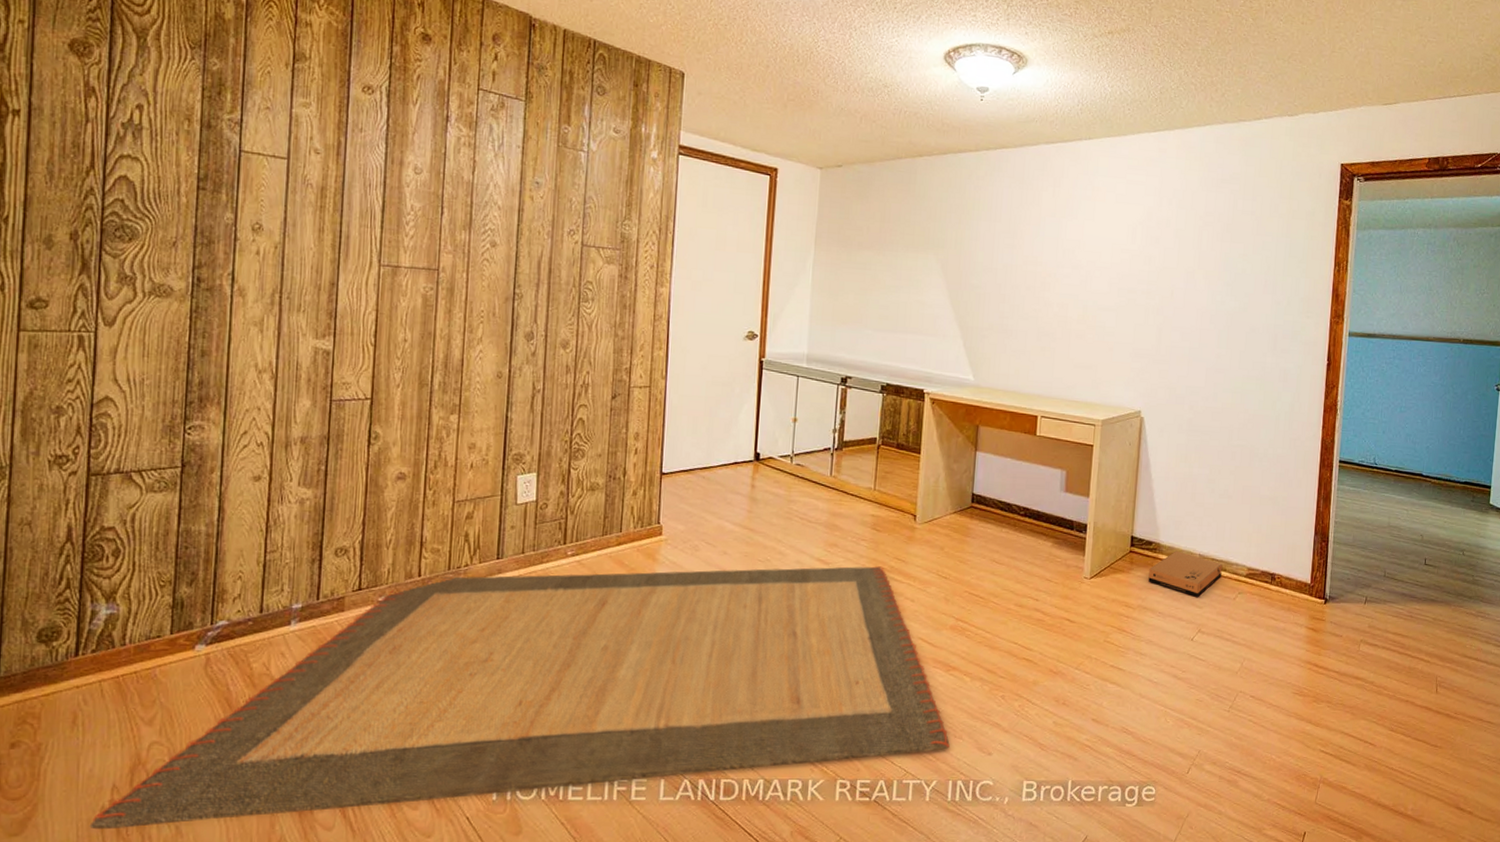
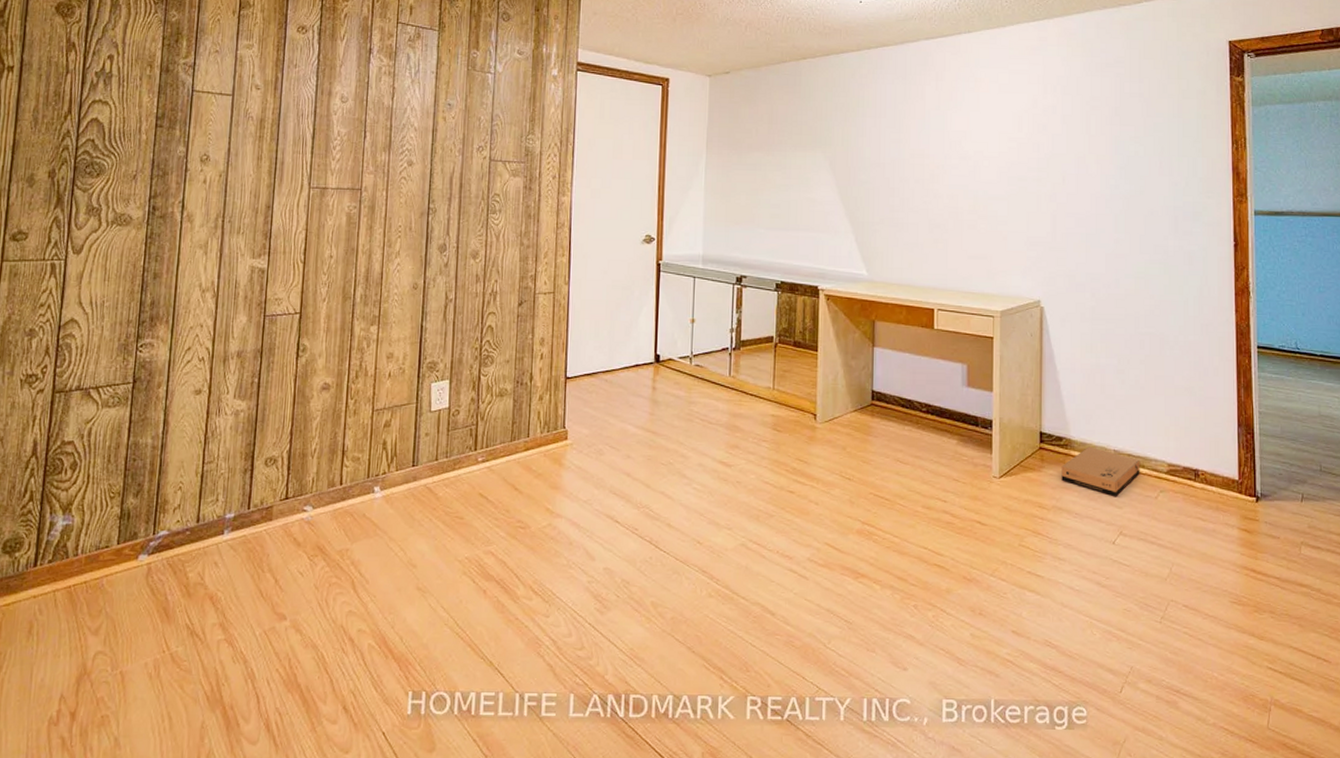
rug: present [89,566,950,830] -> none [38,468,862,740]

